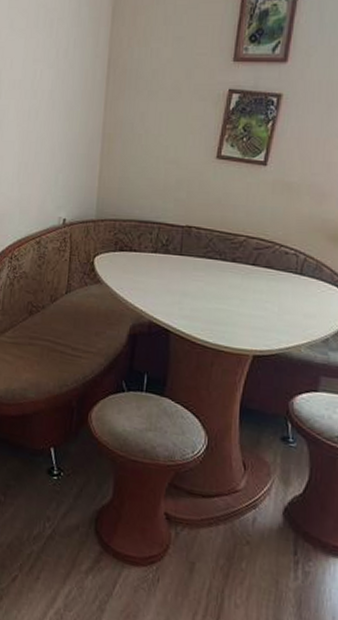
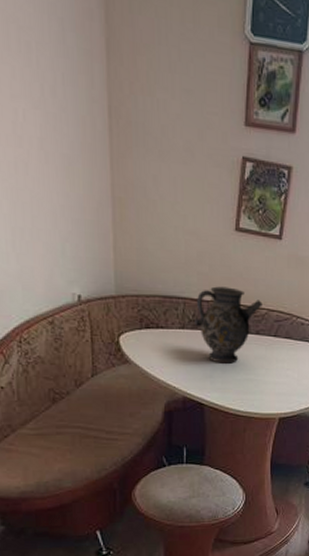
ewer: none [167,212,241,291] -> present [195,286,262,364]

